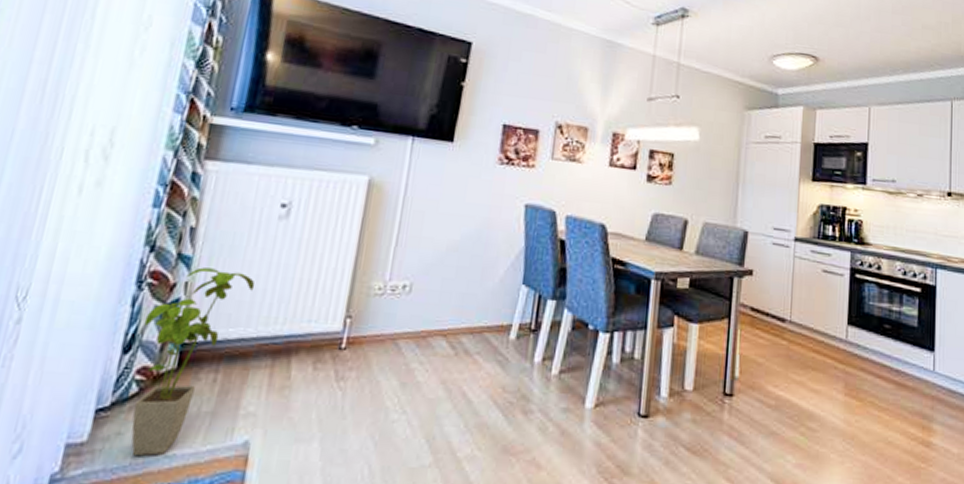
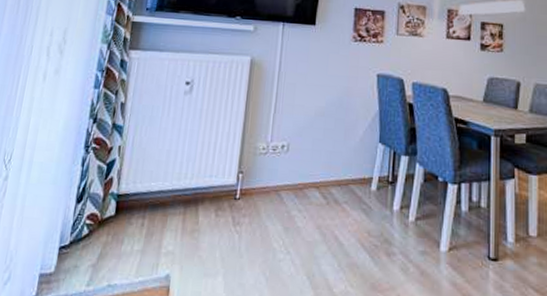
house plant: present [131,267,255,457] -> none [84,134,169,286]

